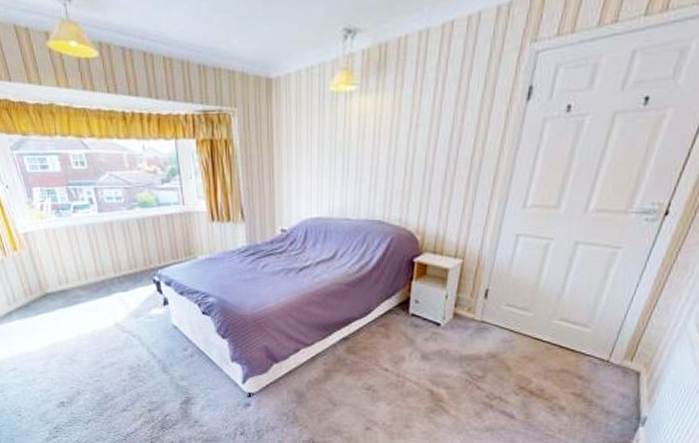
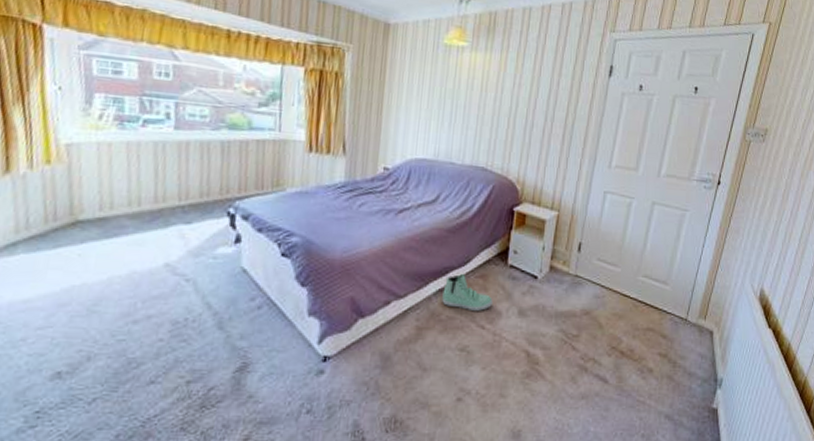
sneaker: none [346,323,395,356] -> present [442,273,493,311]

